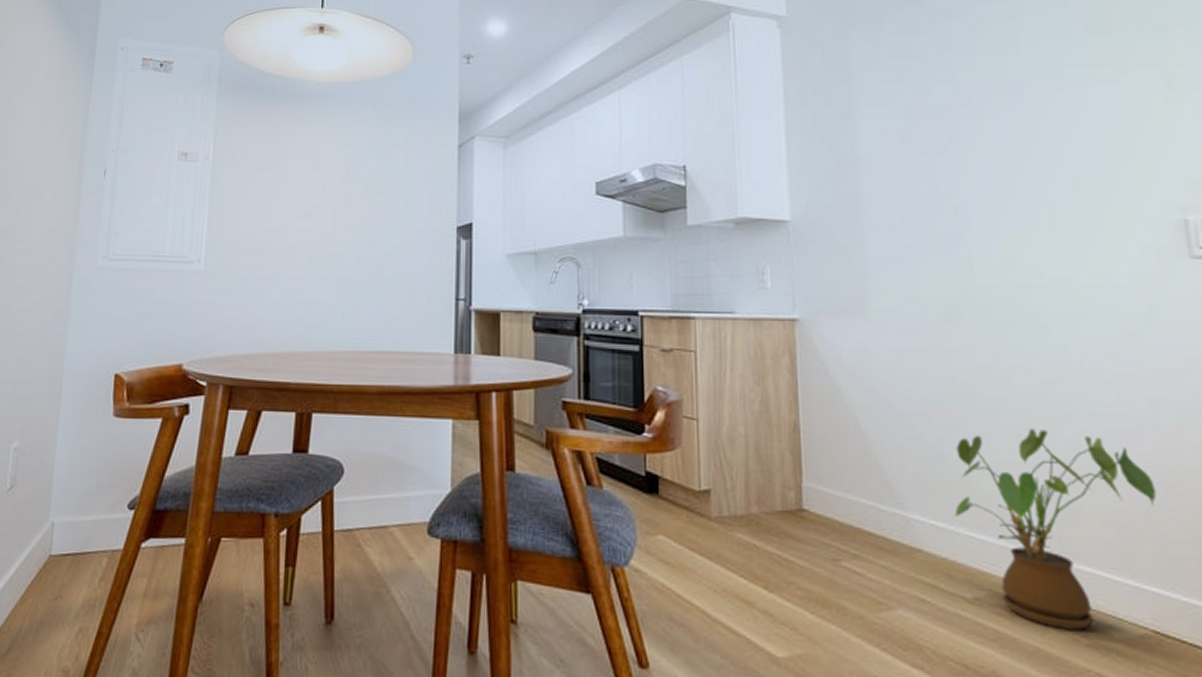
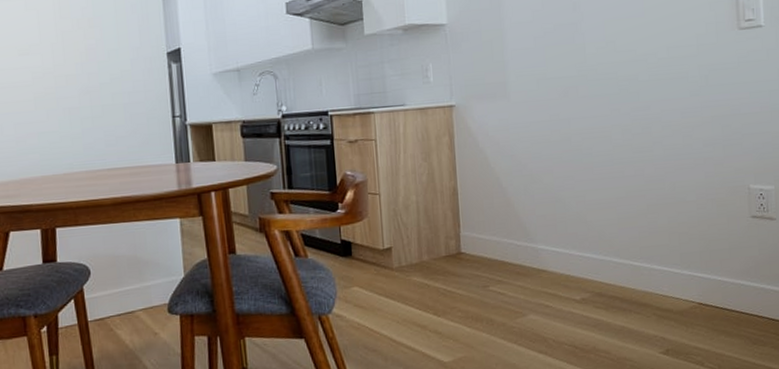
house plant: present [954,428,1157,630] -> none [569,170,706,311]

